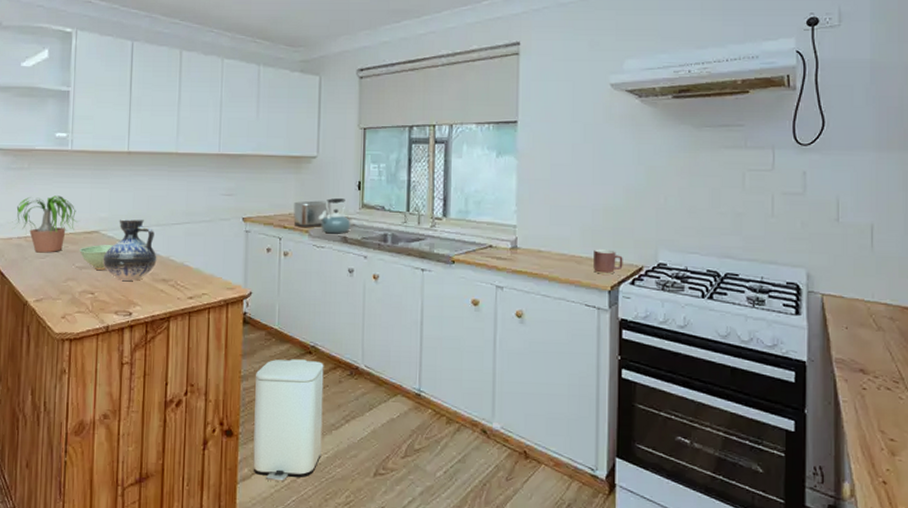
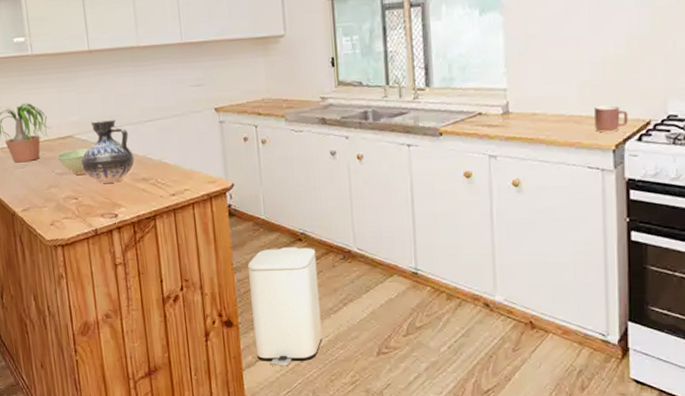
toaster: present [293,200,331,228] -> none [266,82,306,113]
kettle: present [318,198,351,234] -> none [293,78,328,117]

